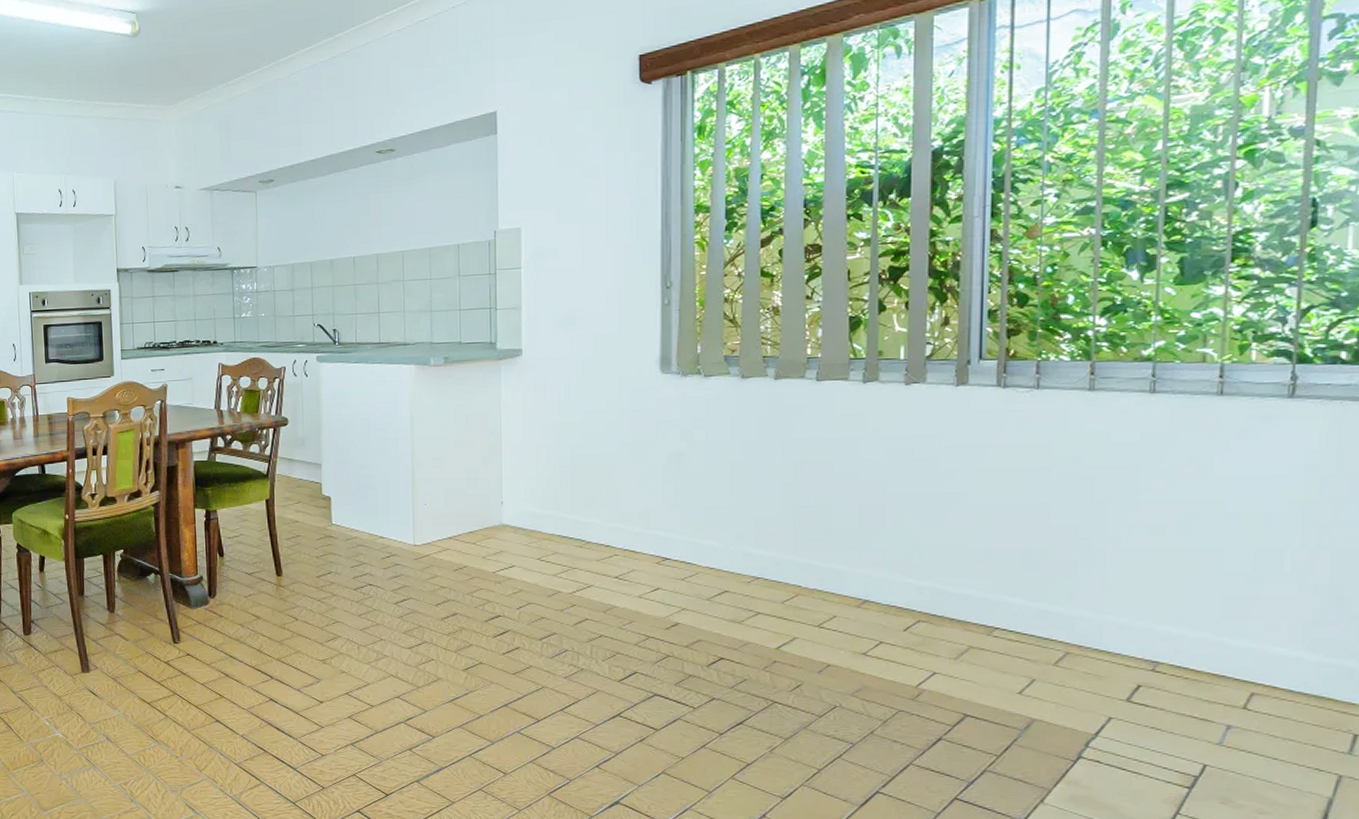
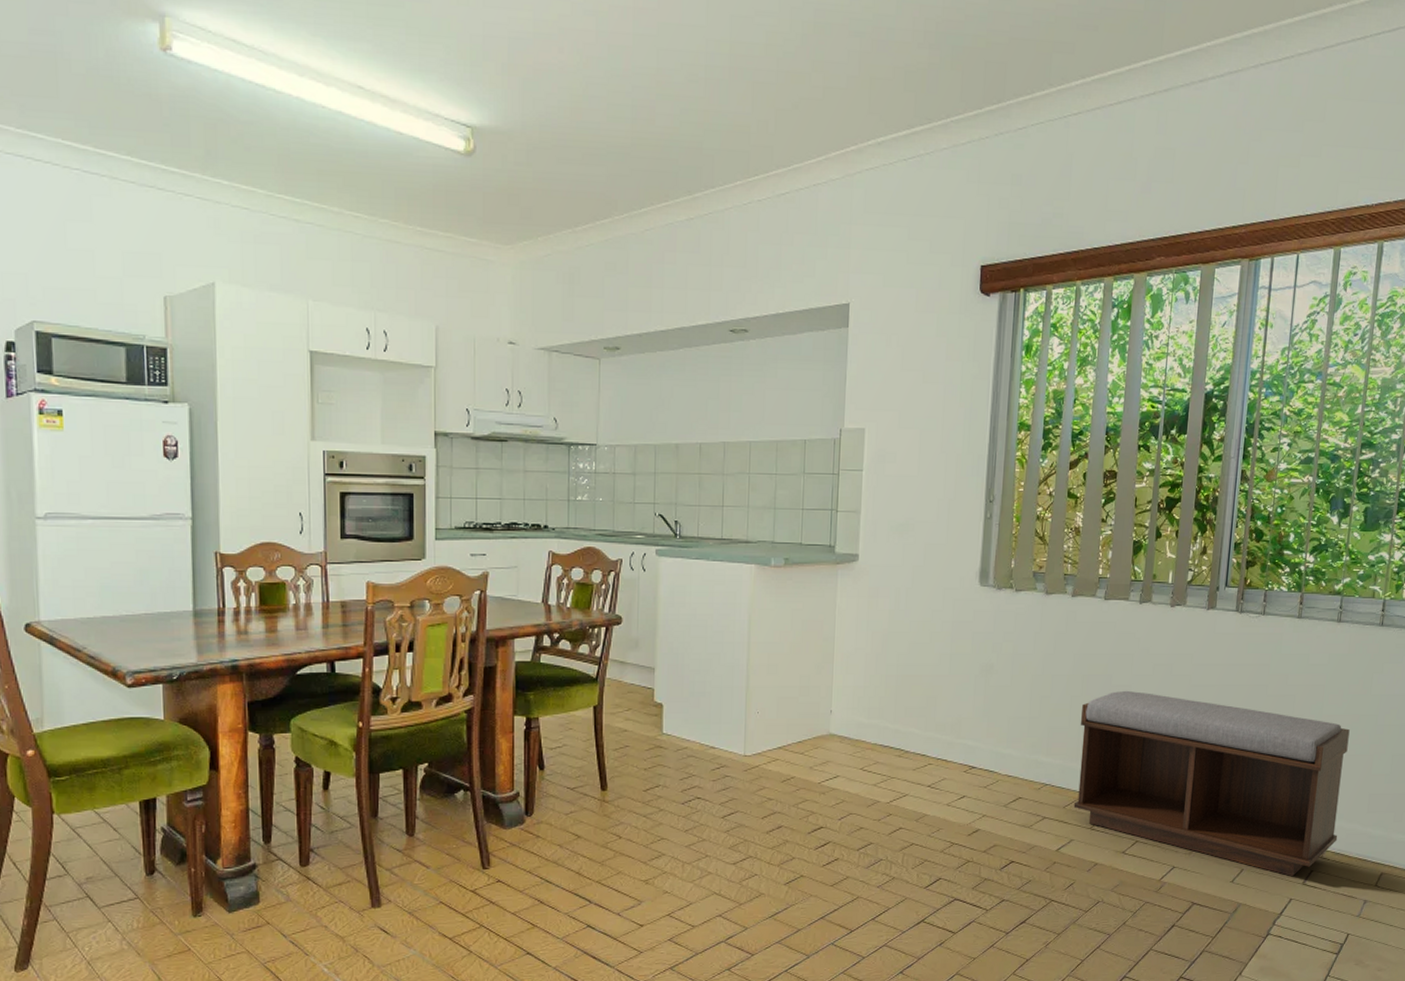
bench: none [794,477,1183,692] -> present [1073,690,1350,877]

